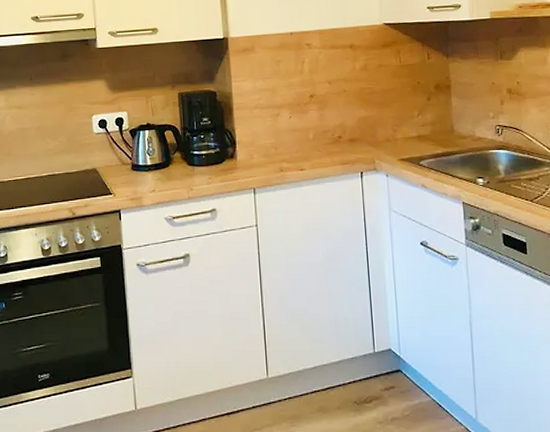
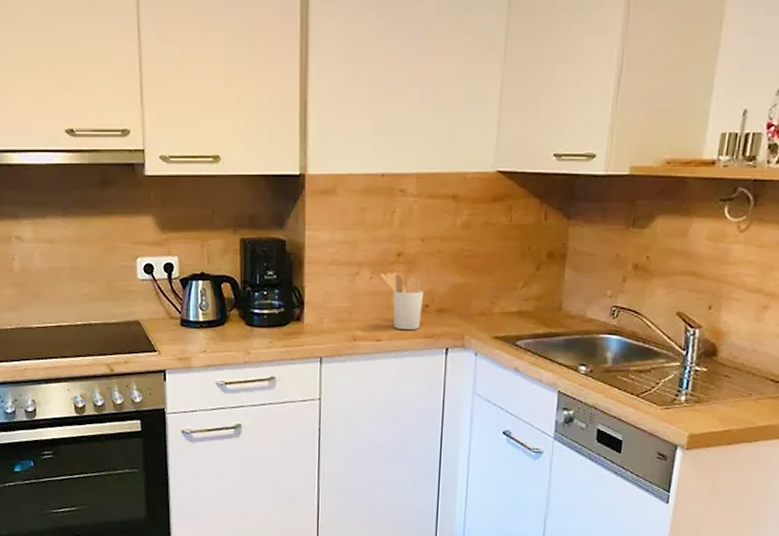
utensil holder: none [298,111,337,159] -> present [380,272,424,331]

